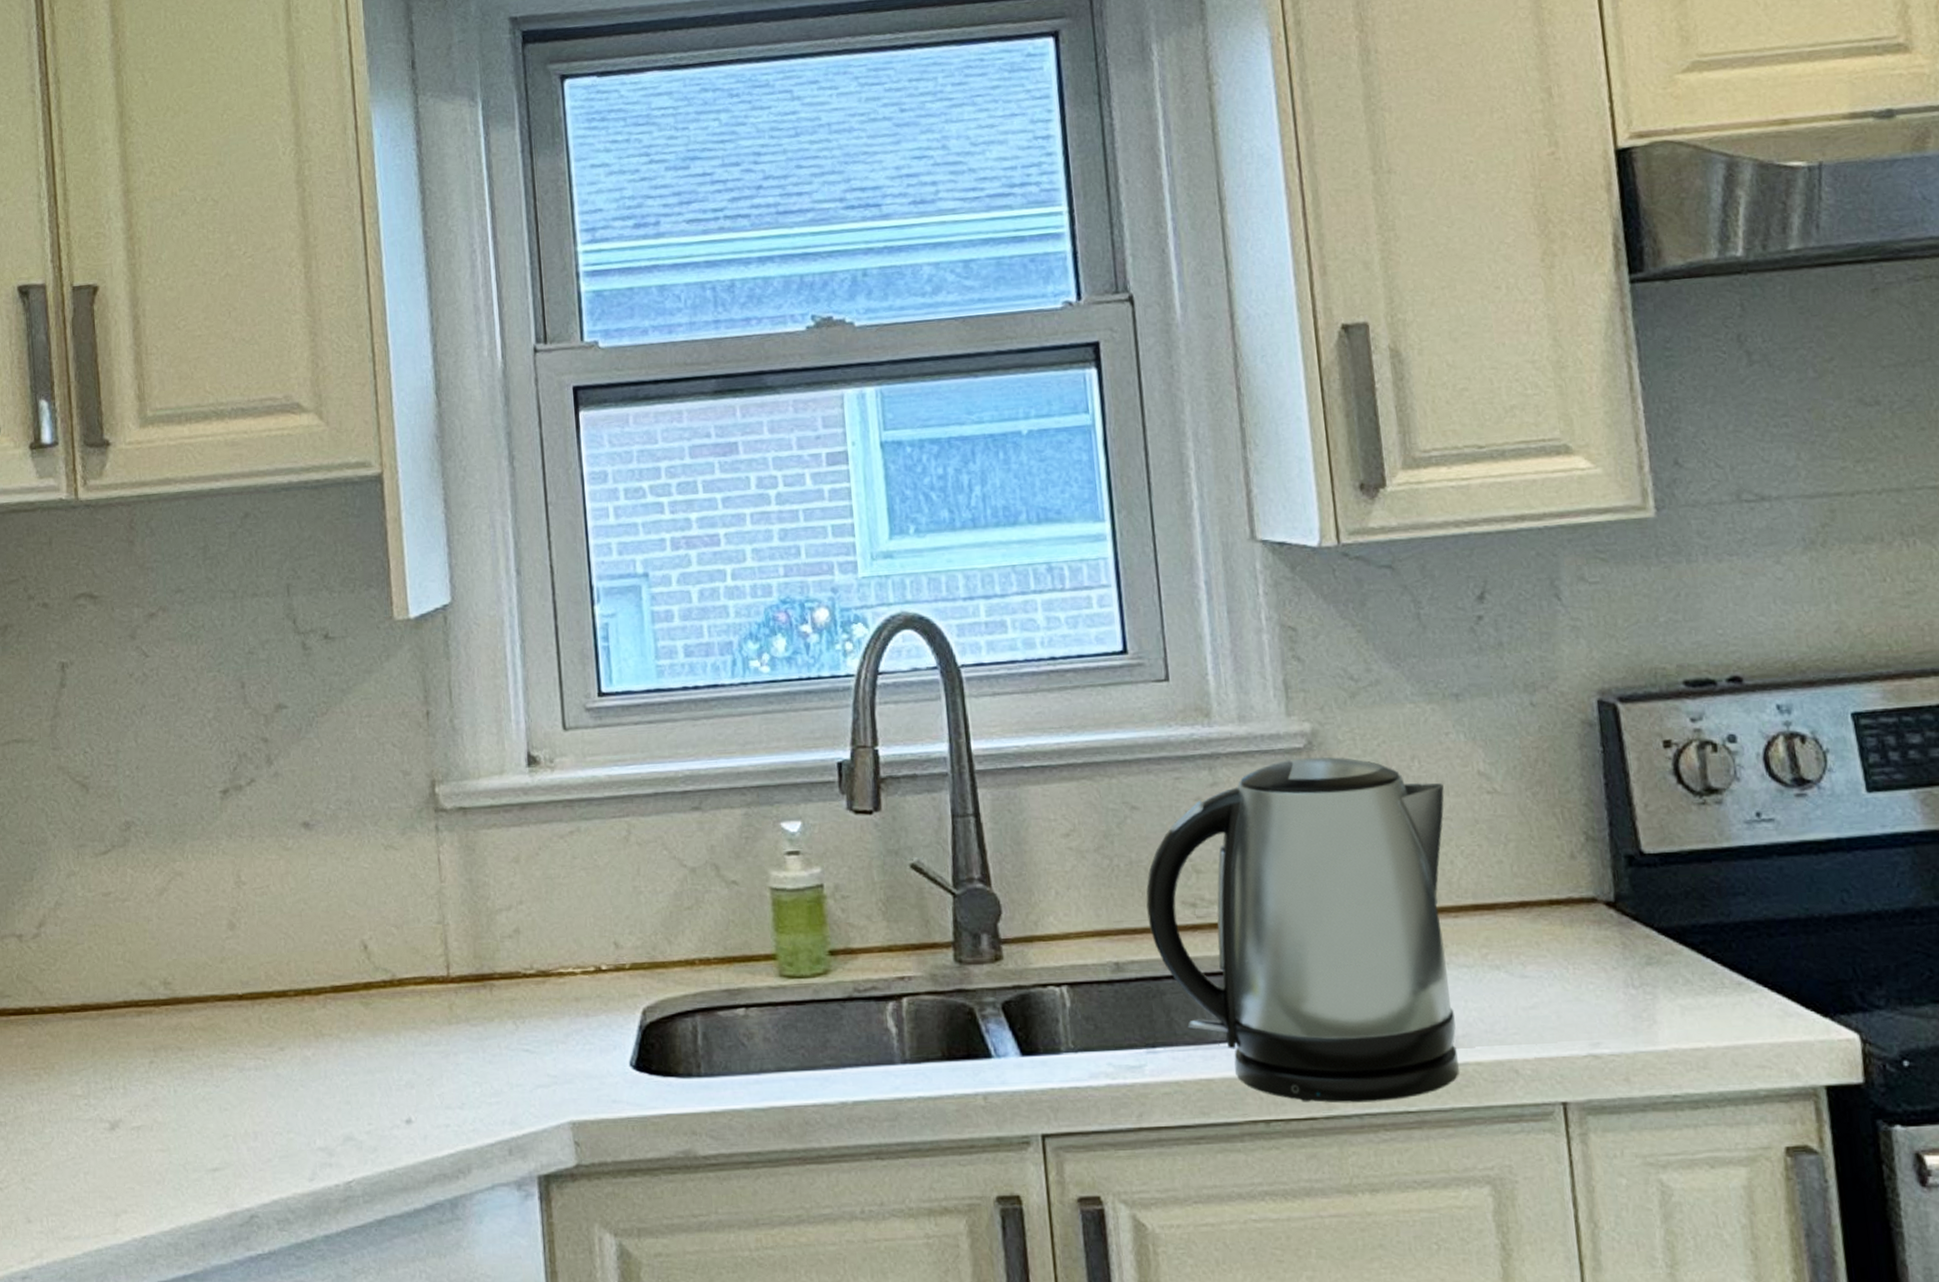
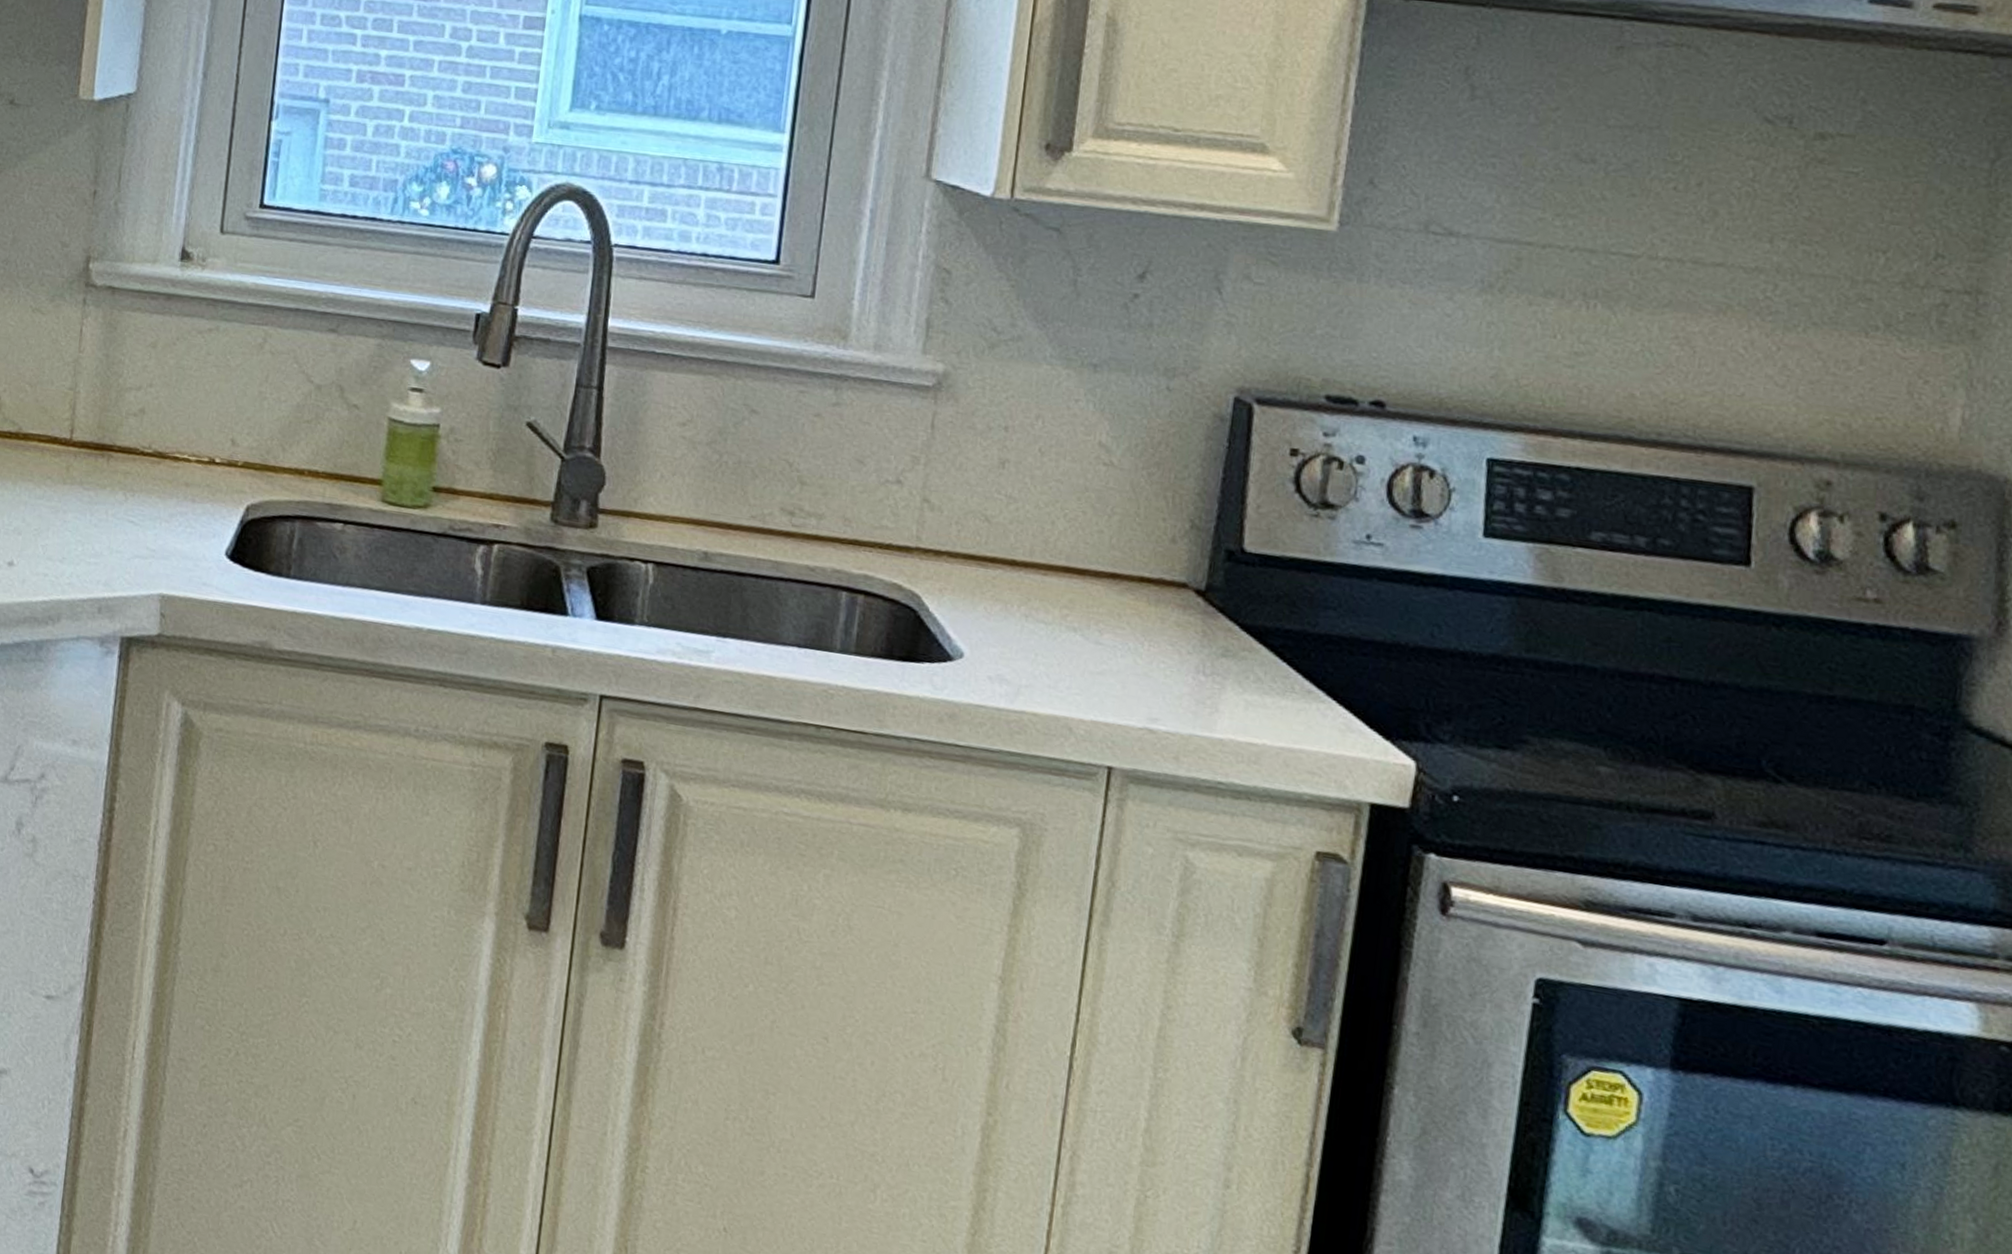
kettle: present [1146,756,1461,1104] -> none [744,394,1062,733]

